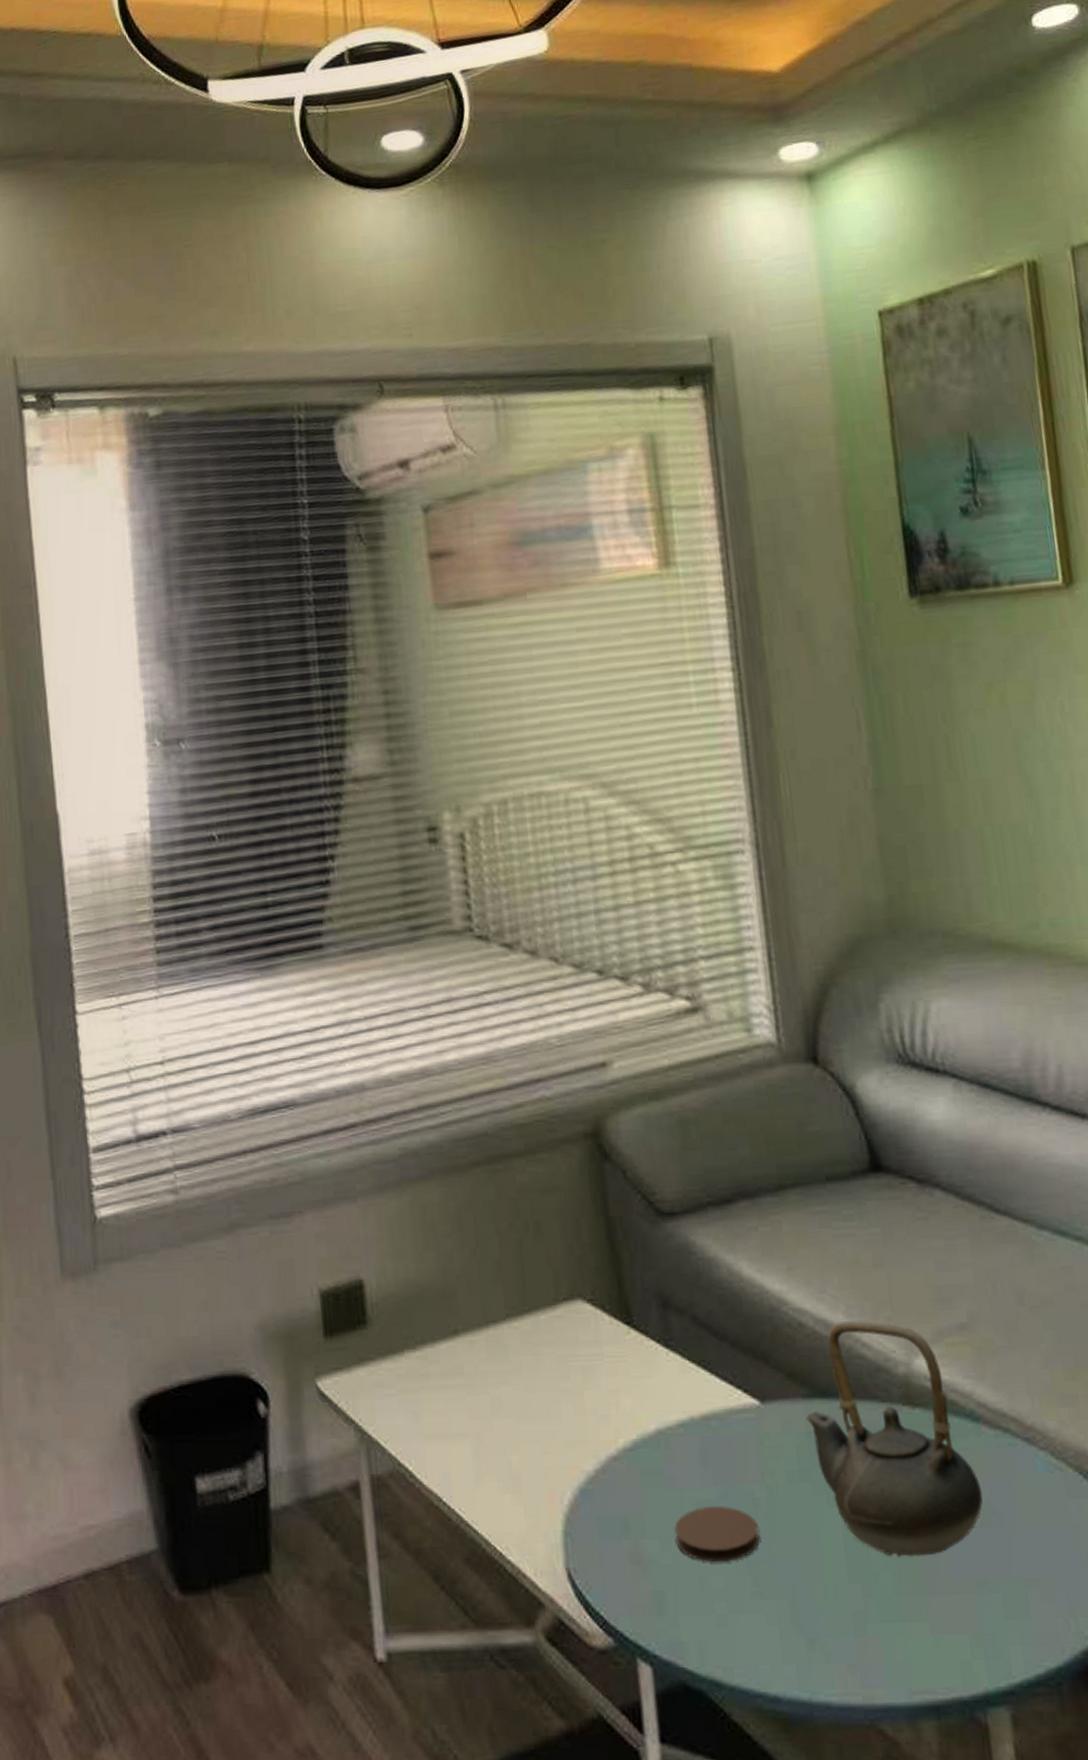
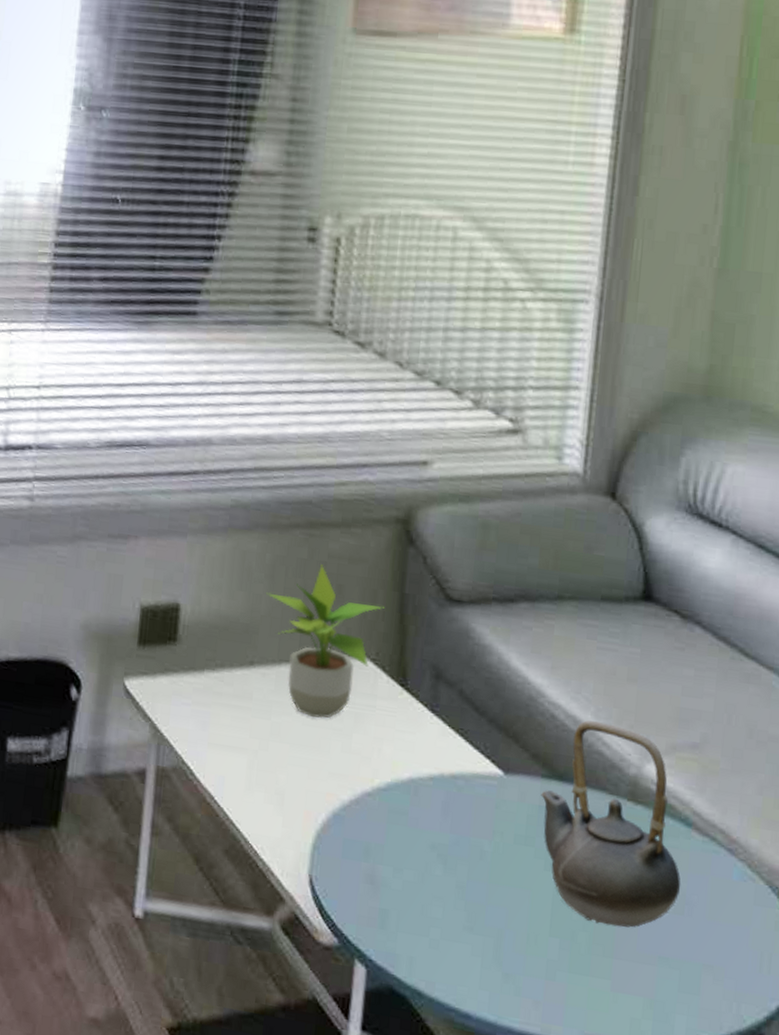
potted plant: none [457,1202,591,1382] -> present [266,564,384,719]
coaster: present [674,1506,760,1563] -> none [407,848,481,898]

